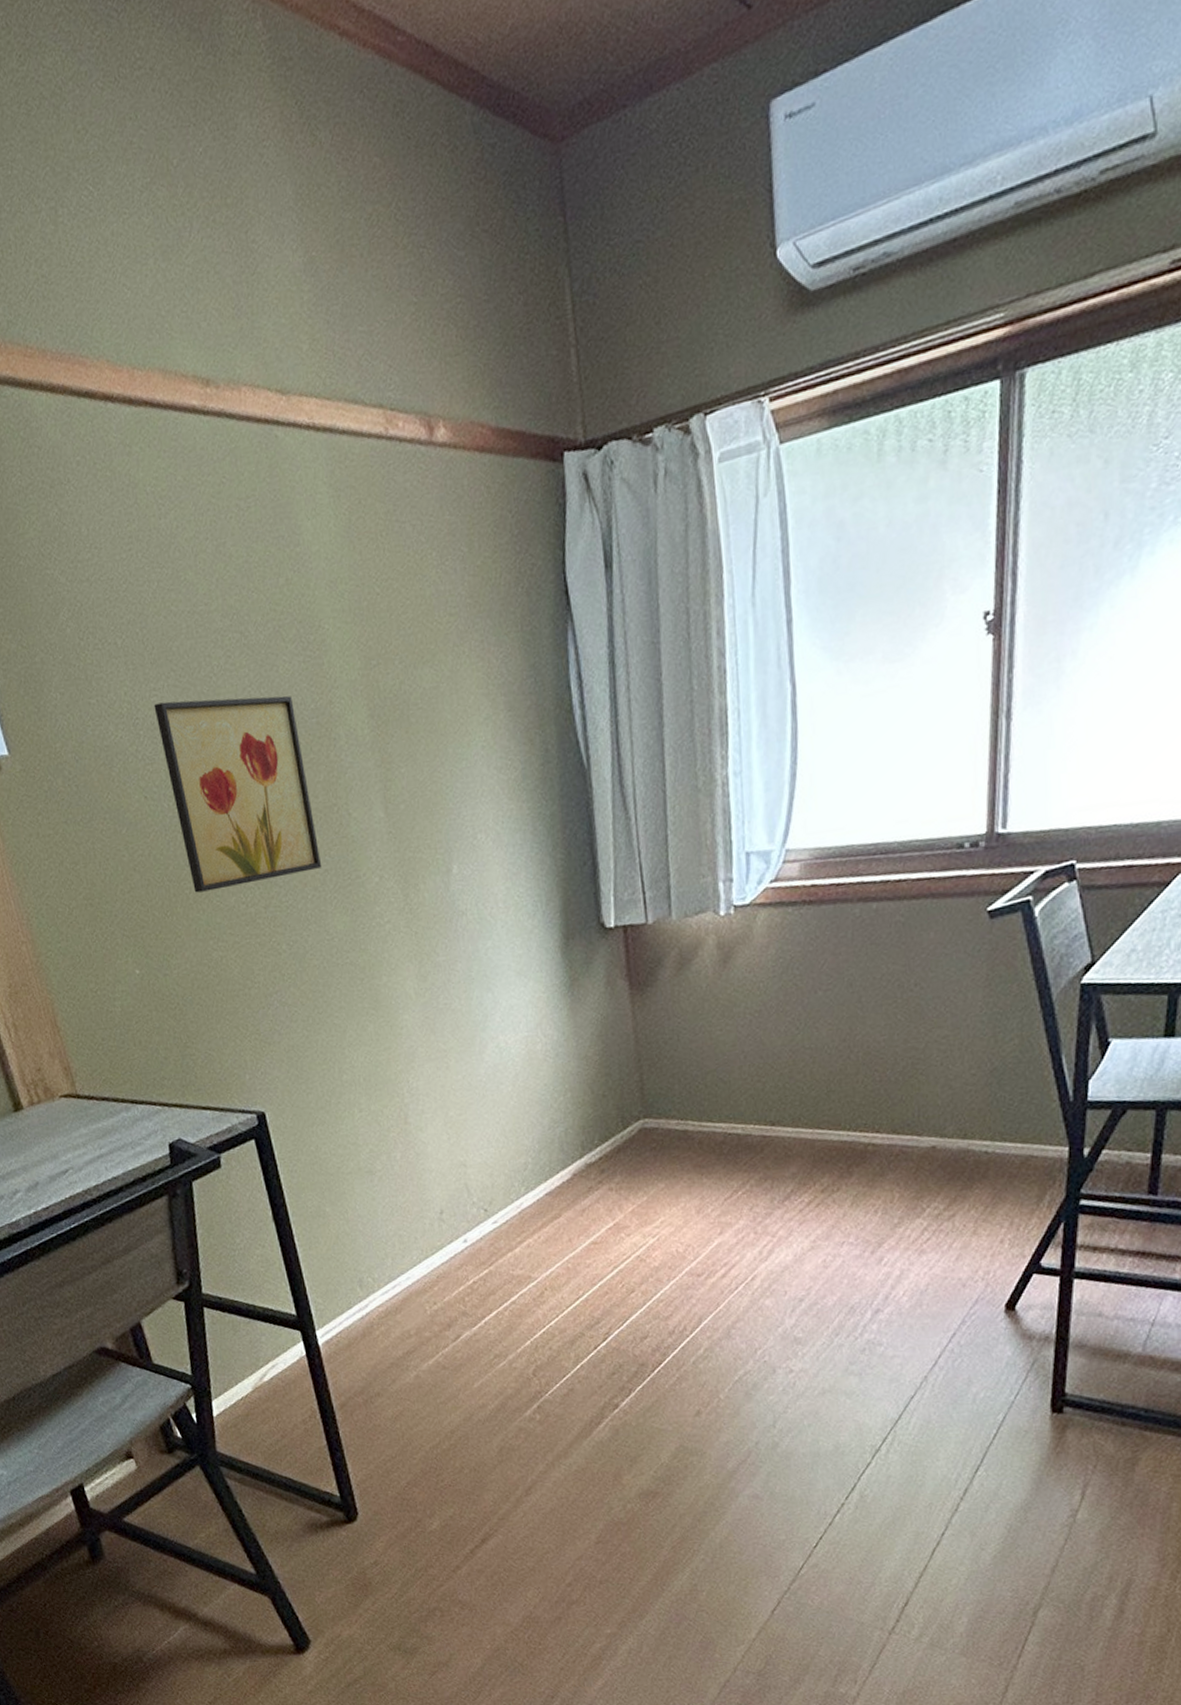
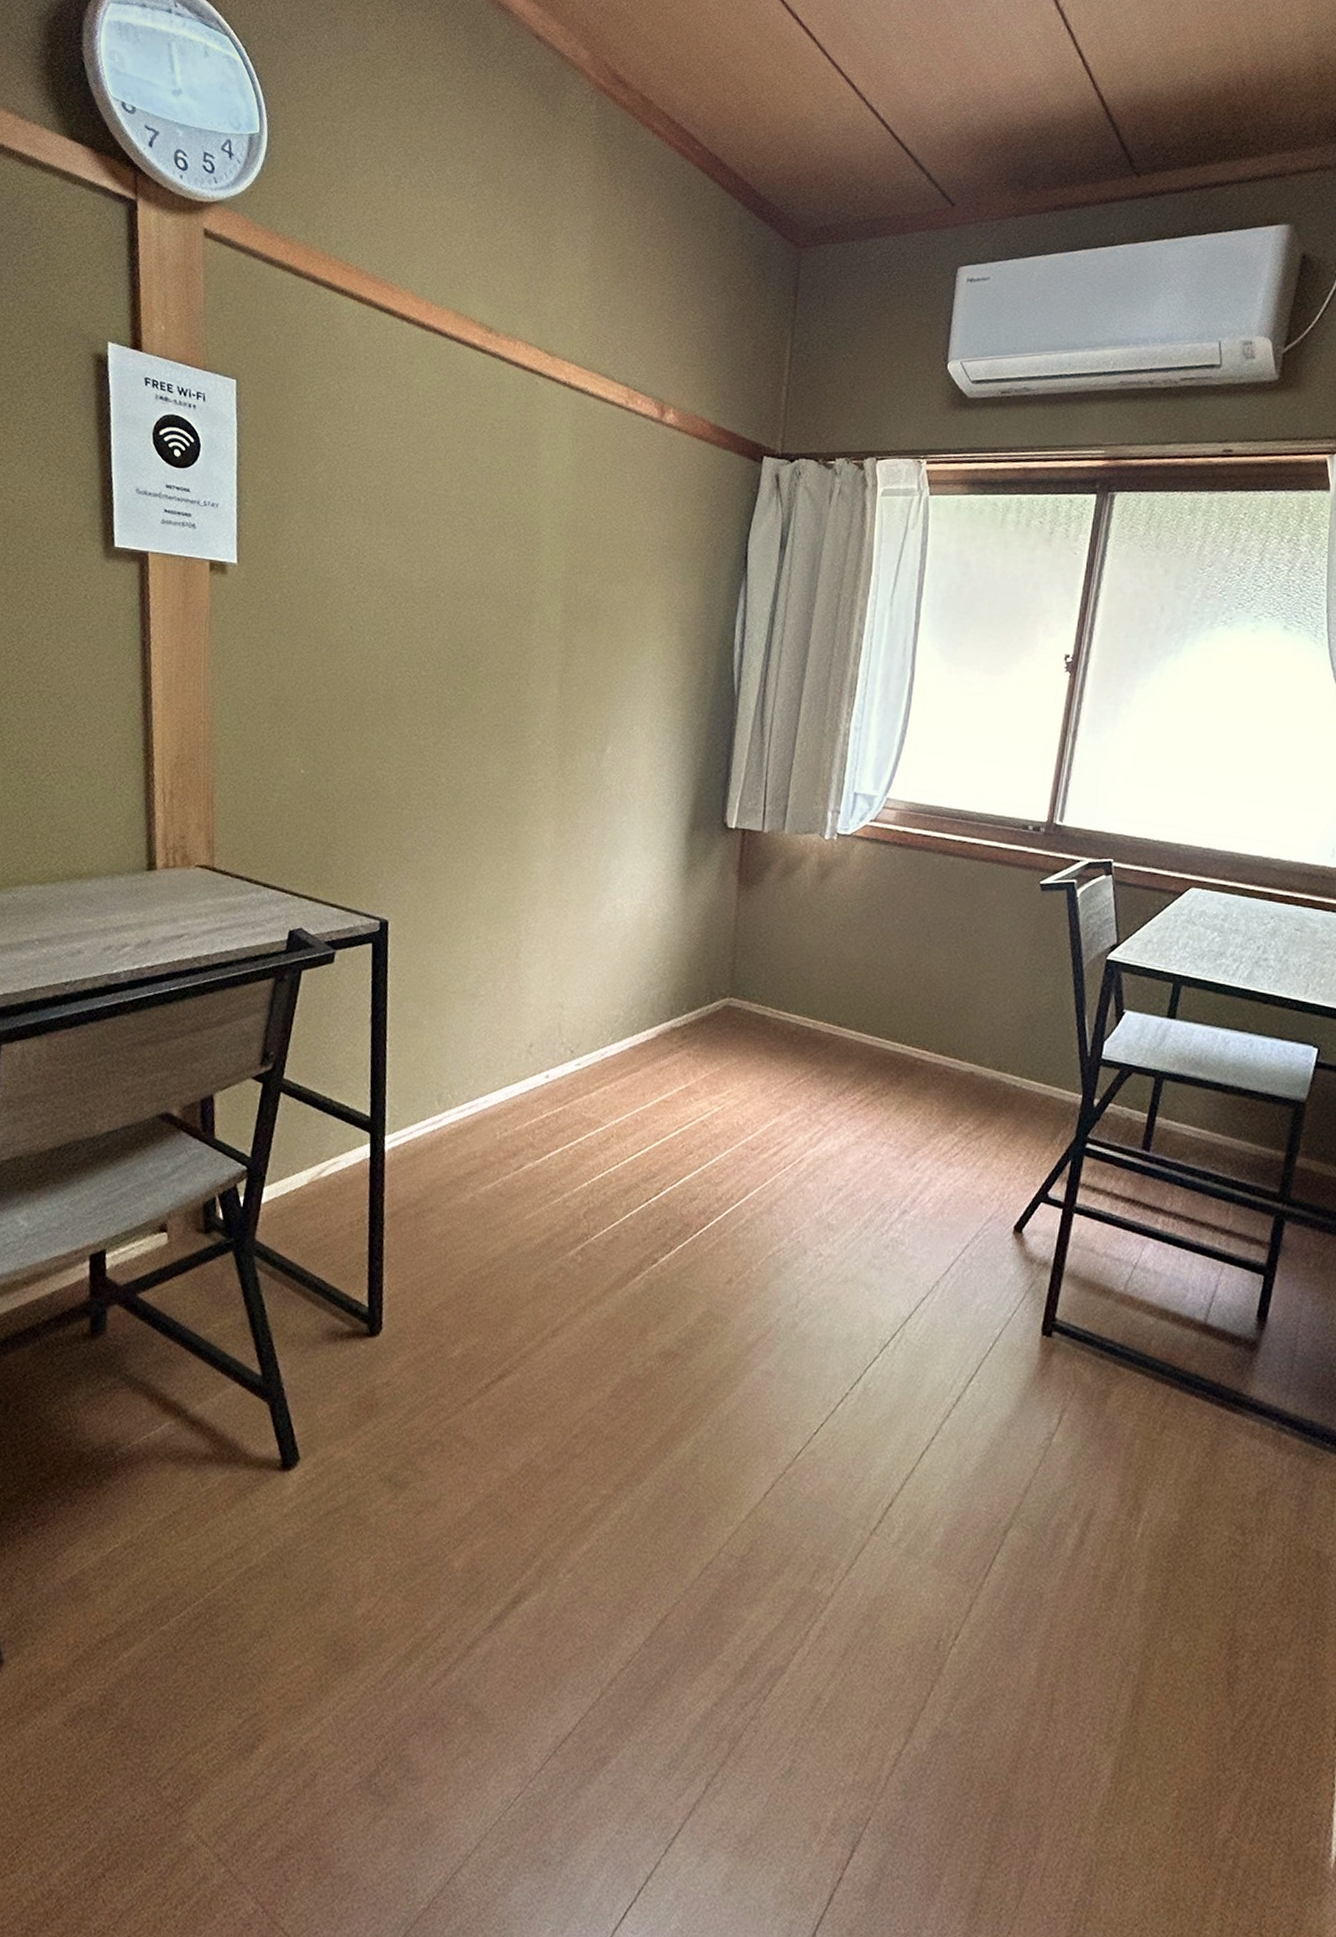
wall art: present [153,696,322,893] -> none [374,555,501,722]

